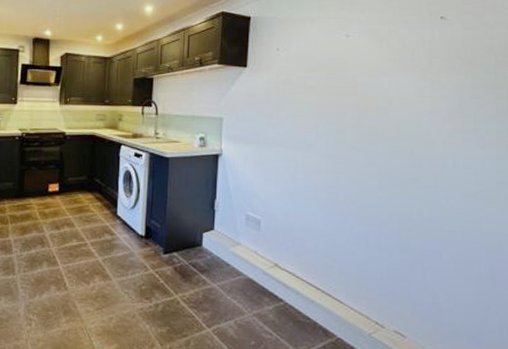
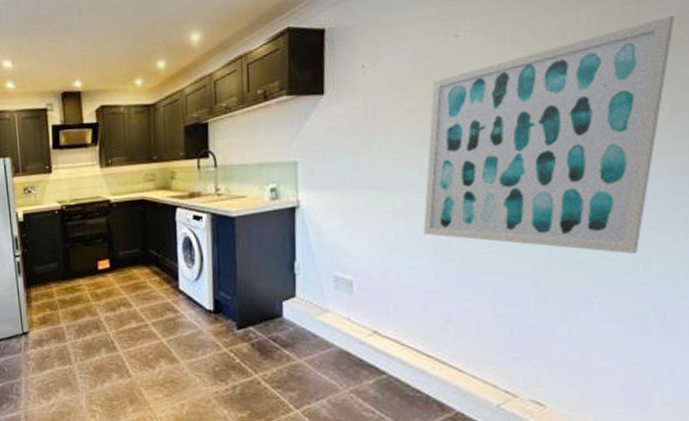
wall art: none [318,43,498,217] -> present [423,16,674,254]

